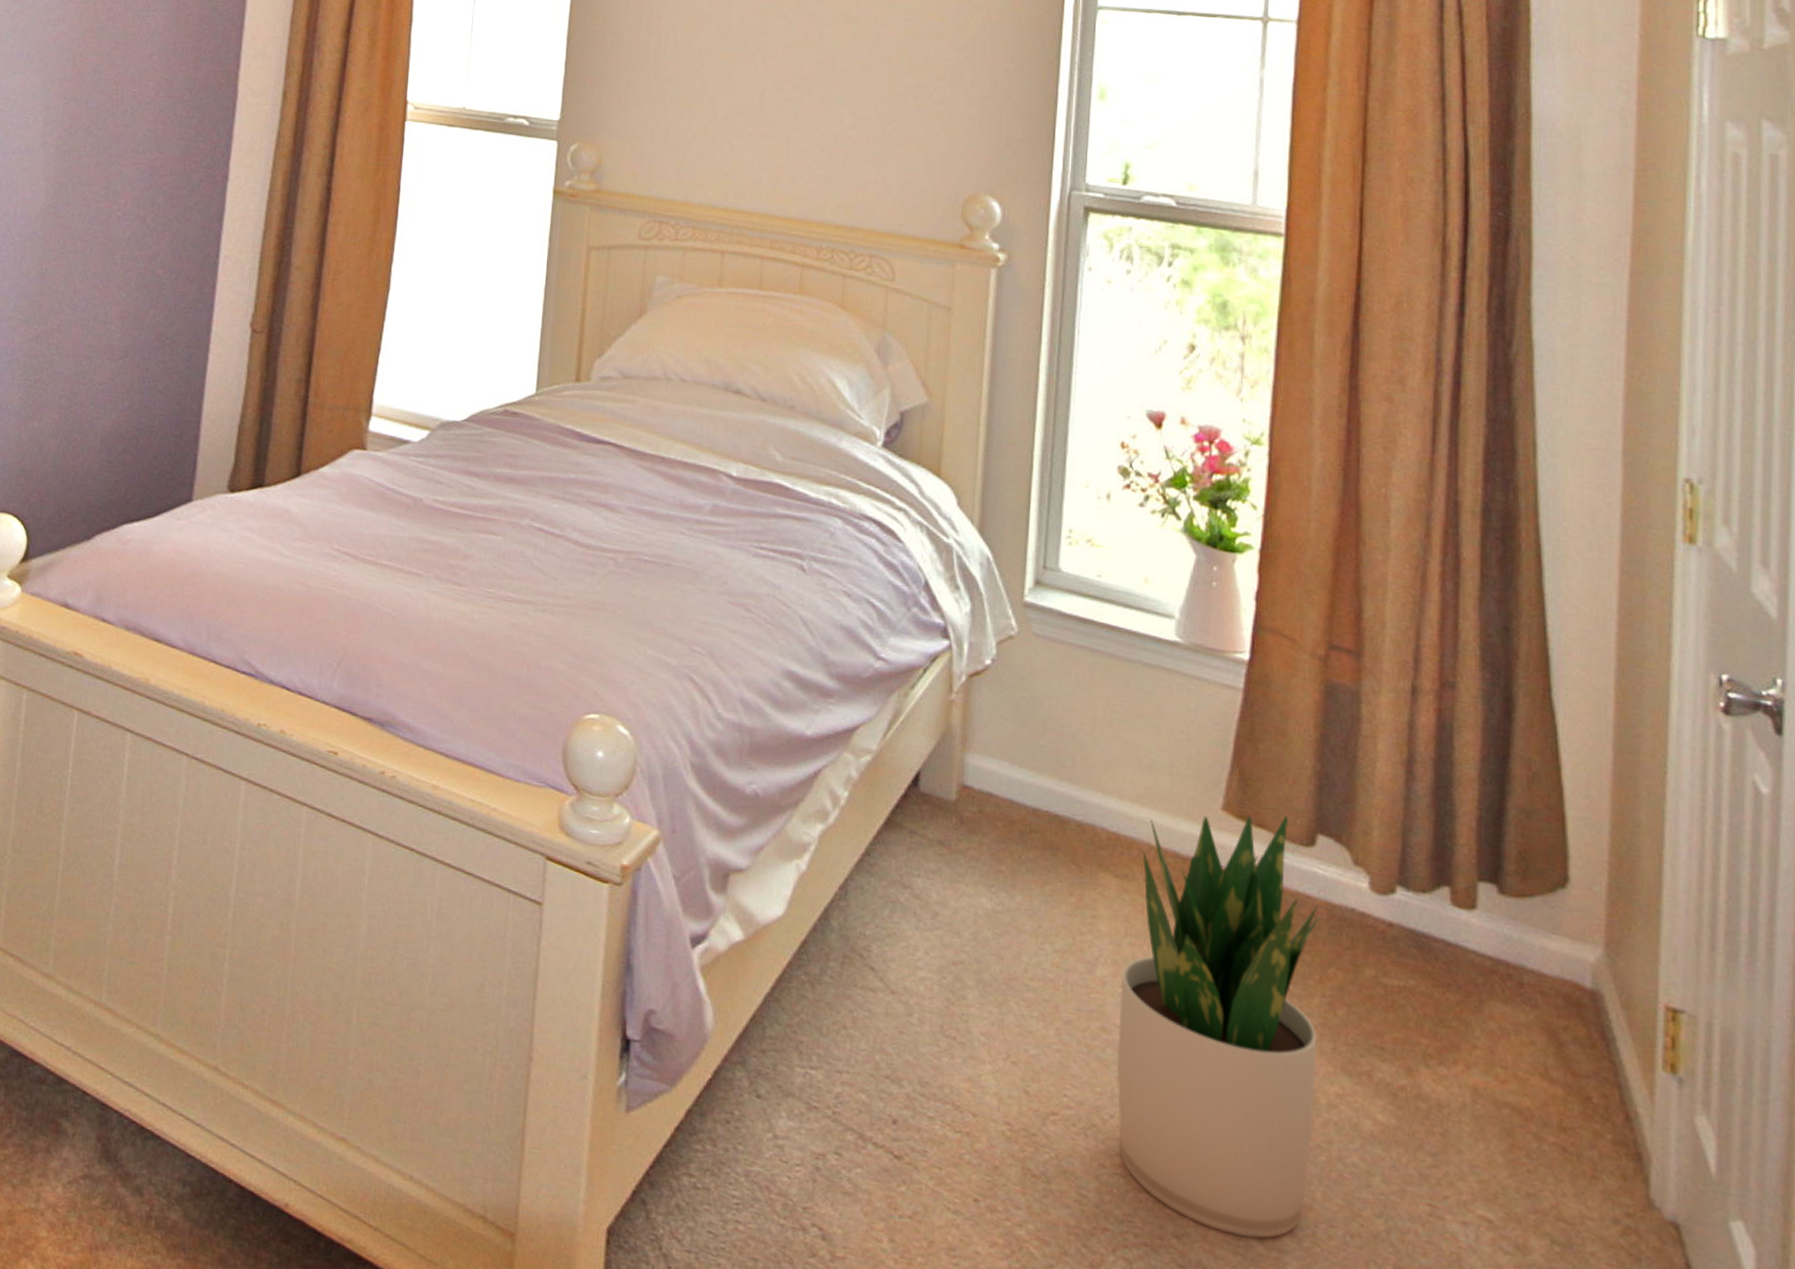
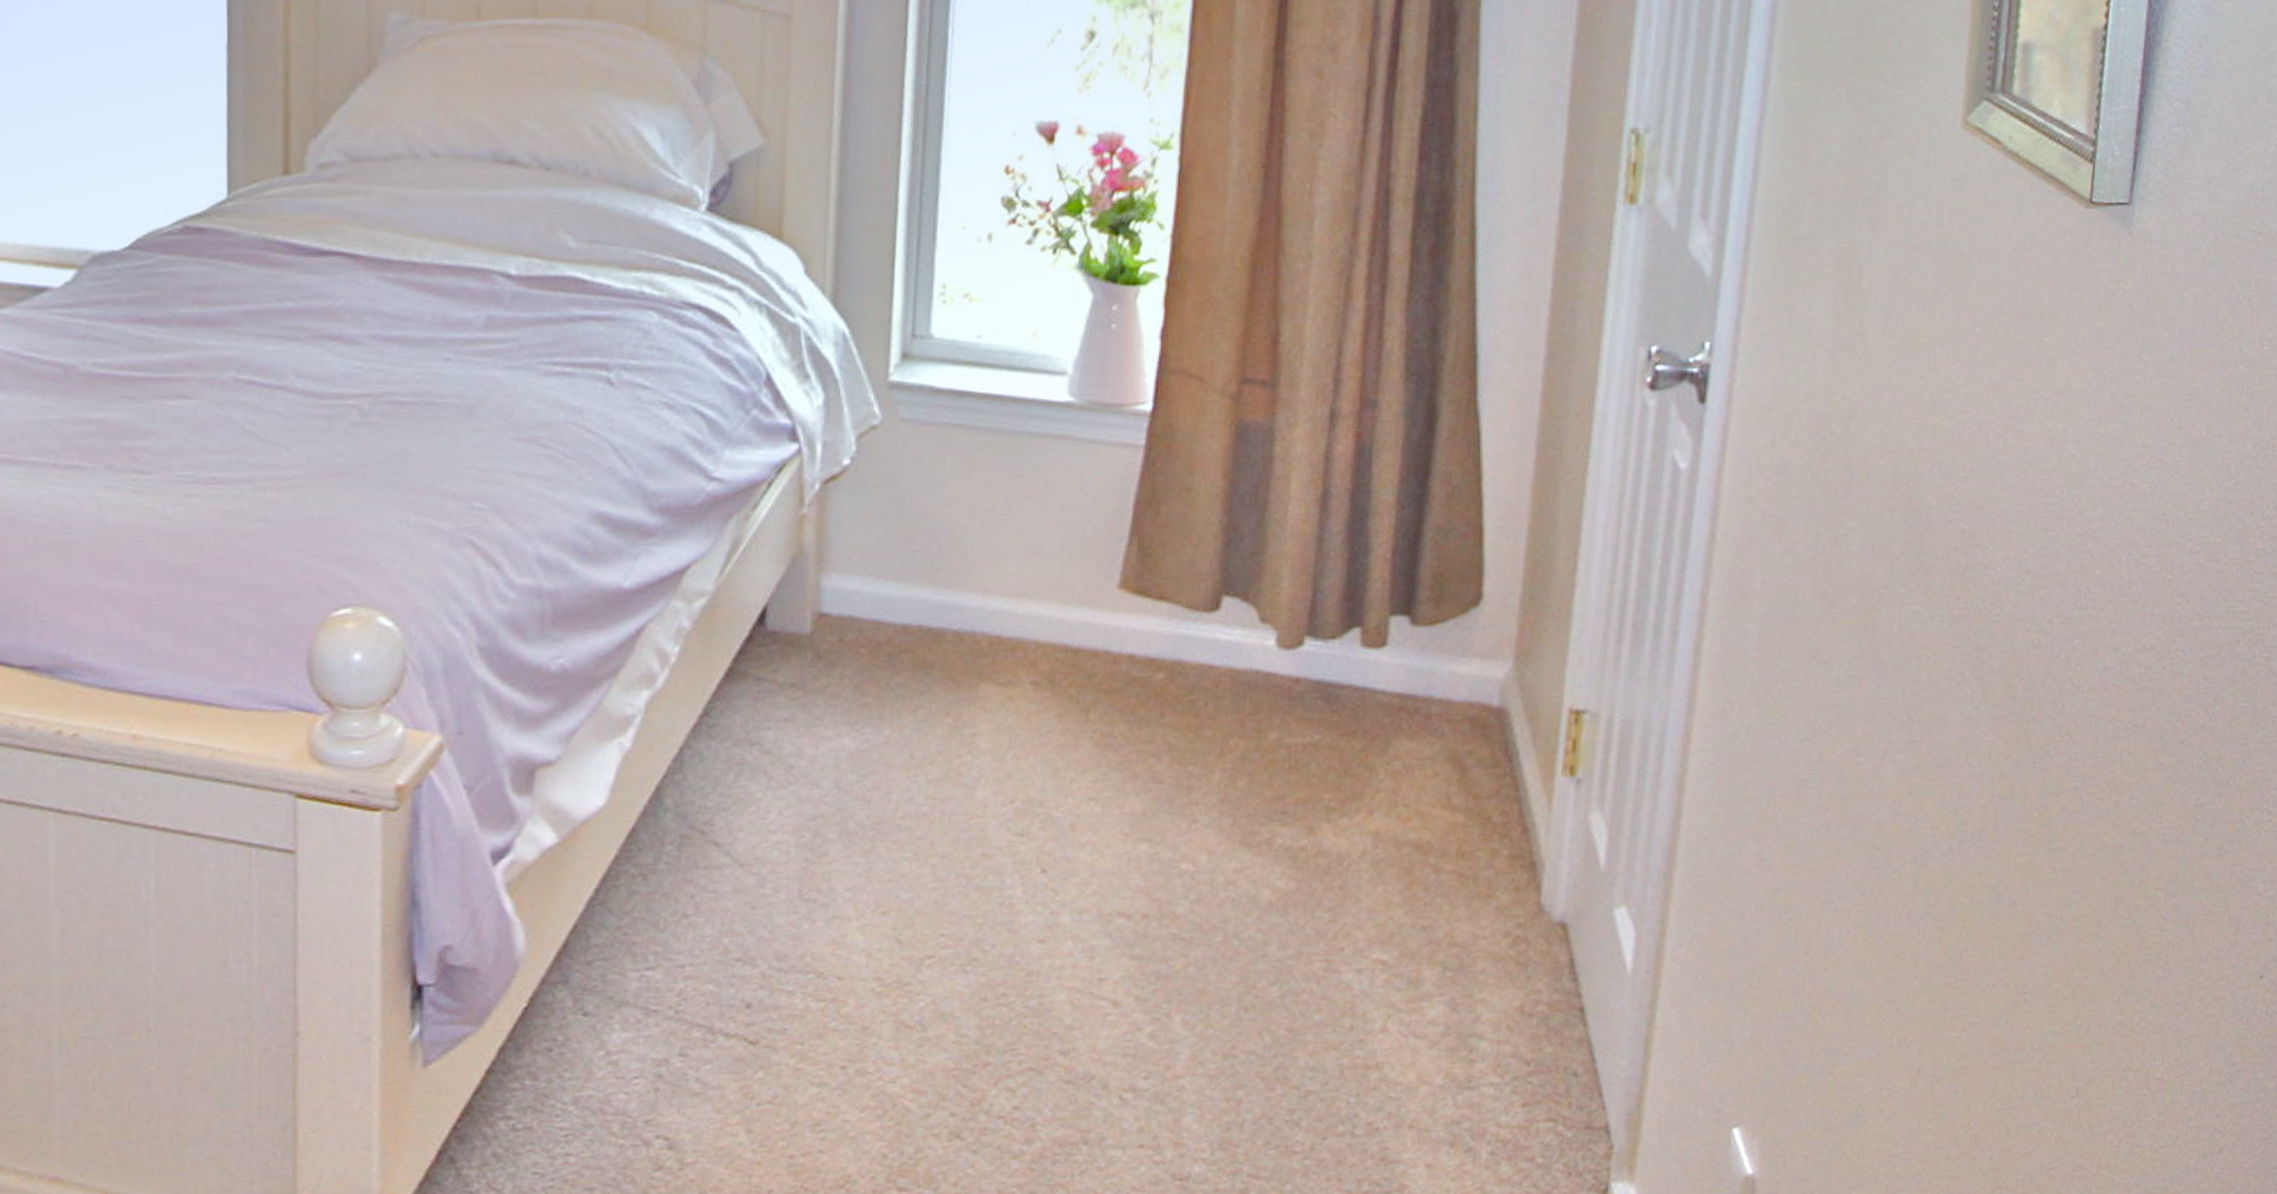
planter: present [1116,815,1322,1239] -> none [999,582,1225,1038]

